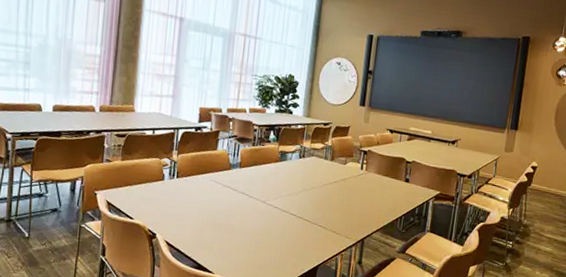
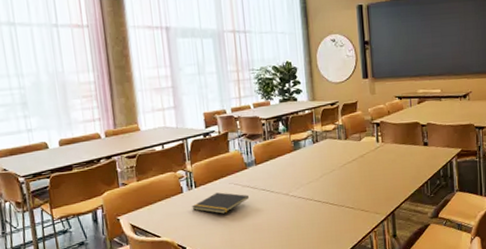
notepad: none [169,187,227,209] -> present [192,192,249,214]

